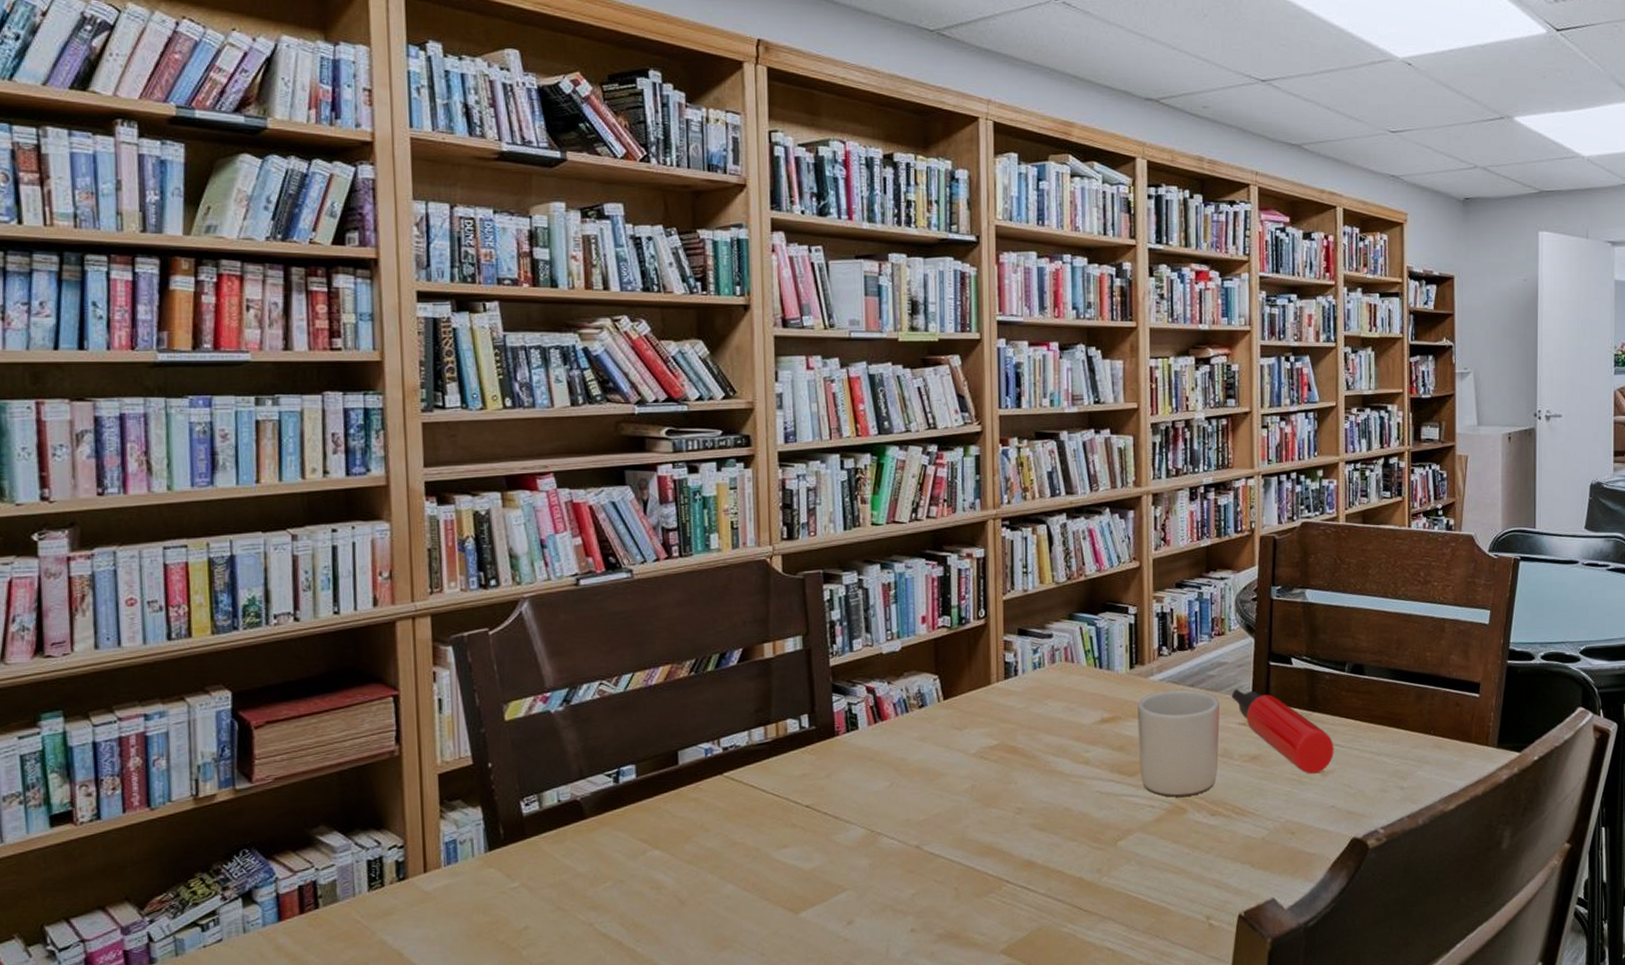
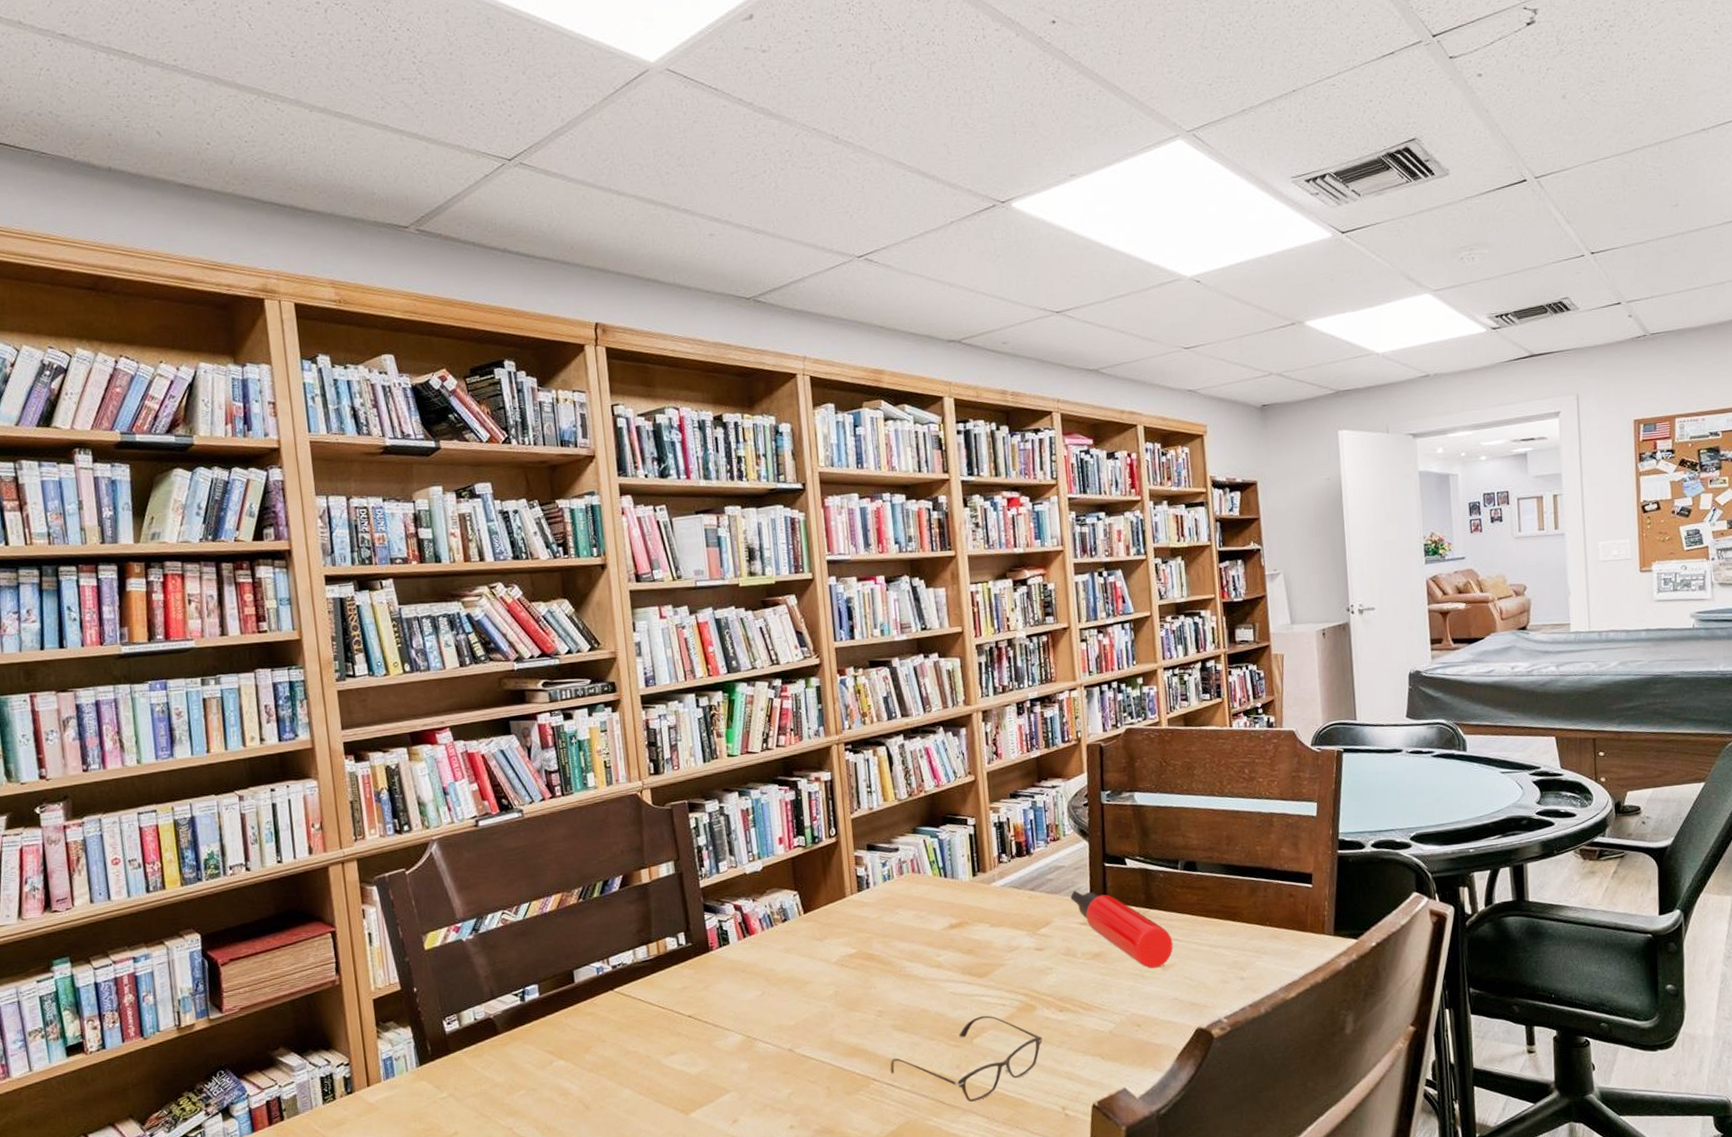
eyeglasses: none [1025,817,1192,909] -> present [890,1015,1043,1102]
mug: present [1137,689,1220,797] -> none [982,893,1063,996]

